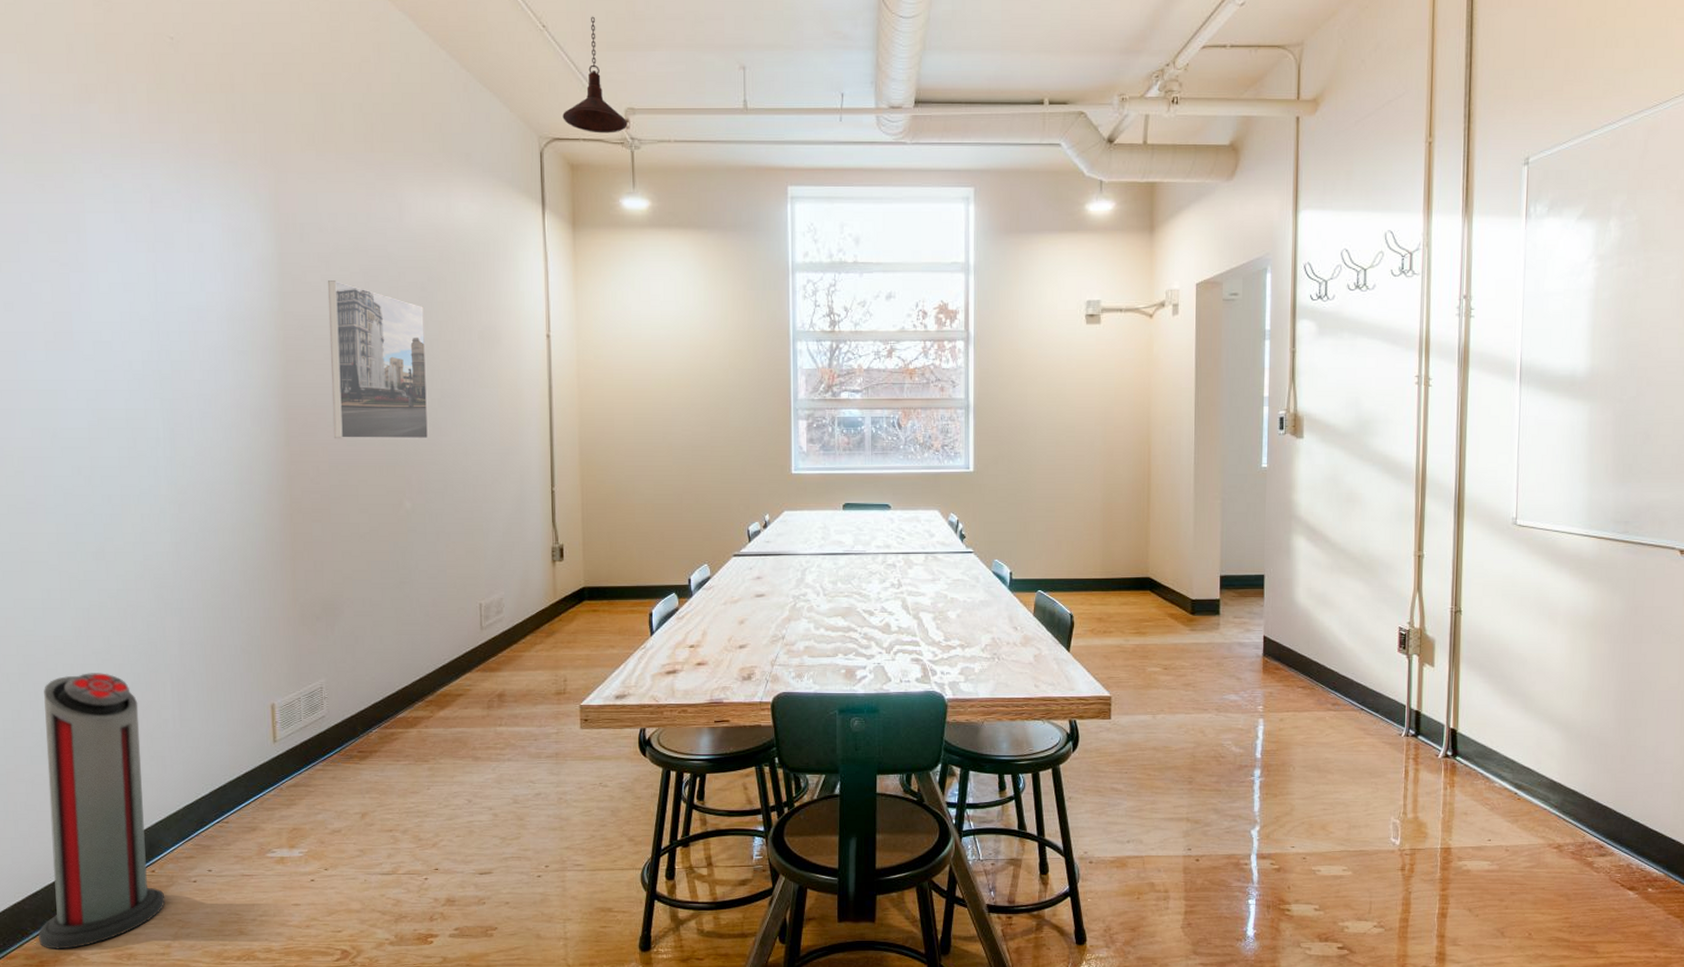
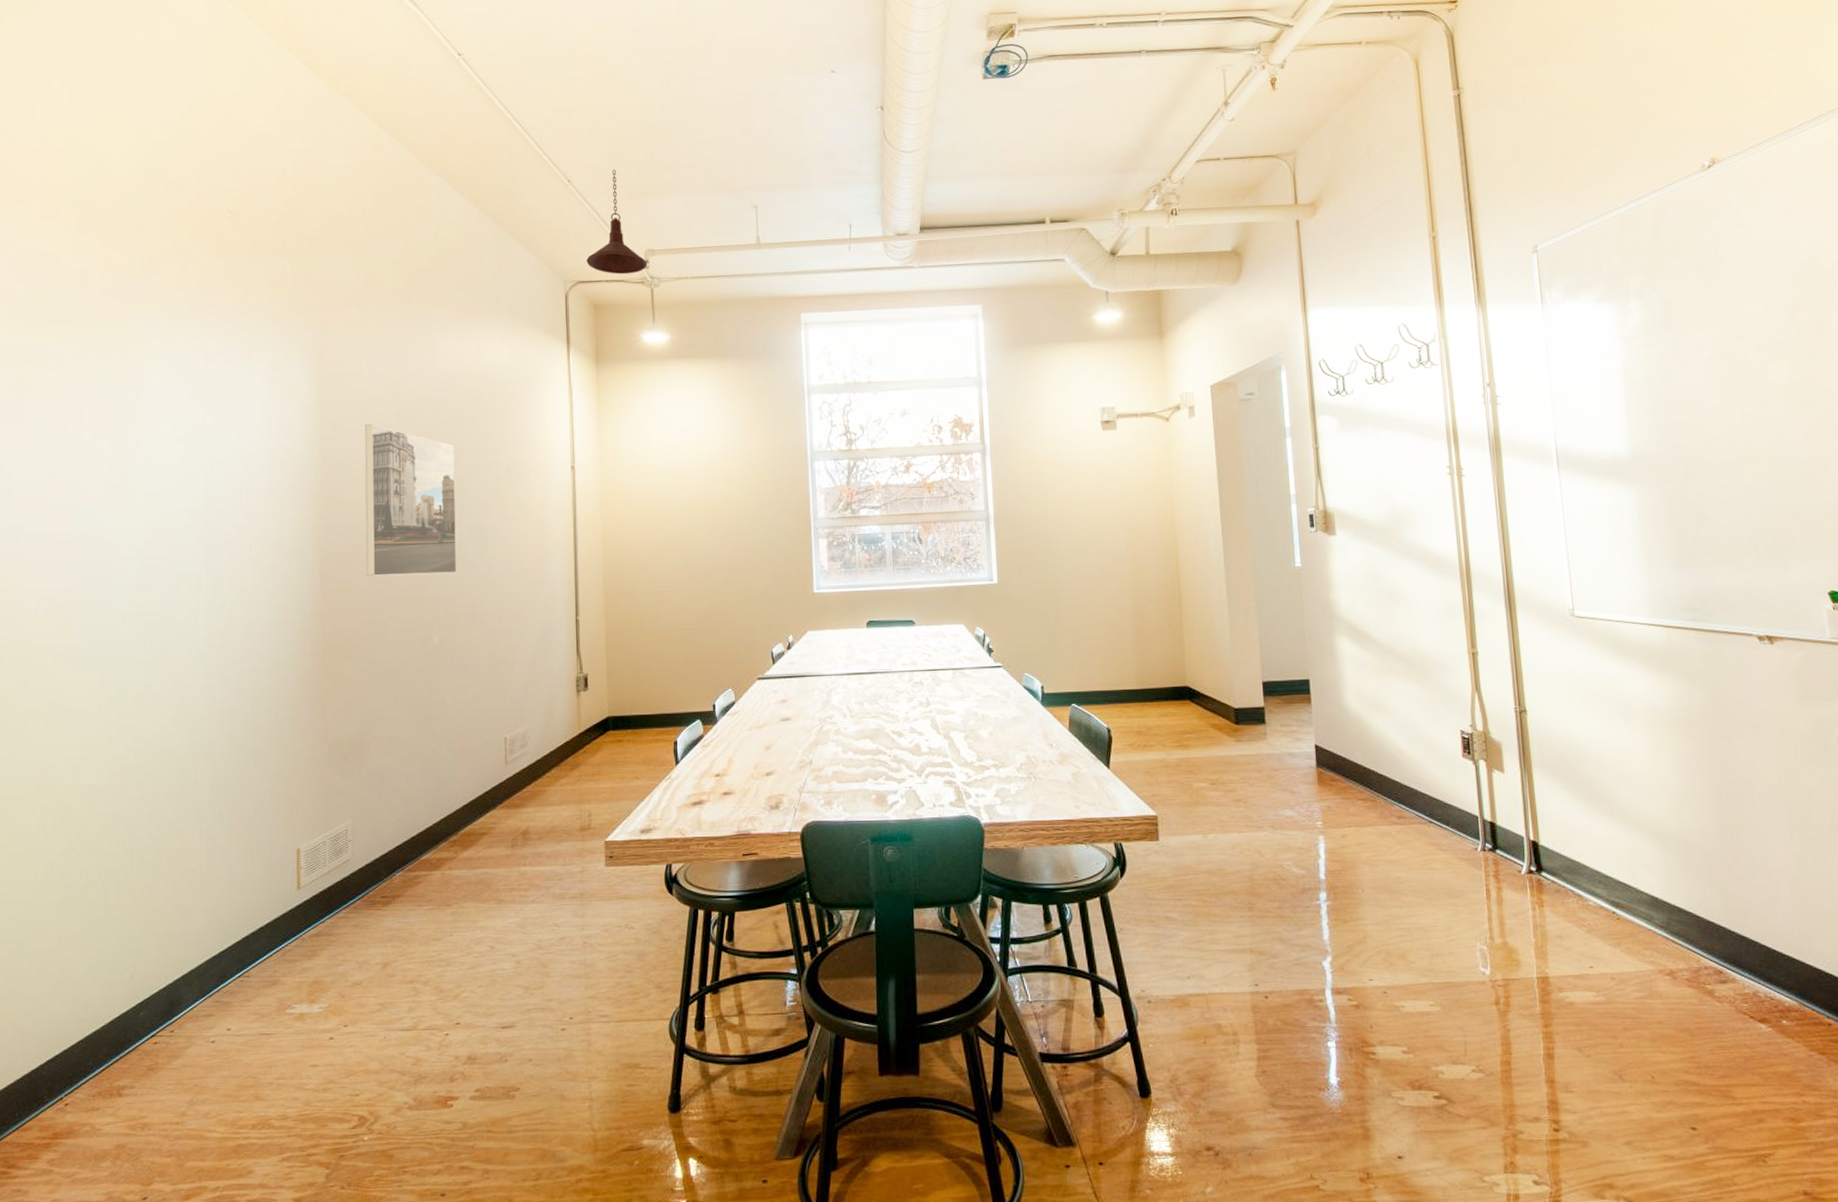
air purifier: present [38,673,166,949] -> none [54,821,183,1120]

